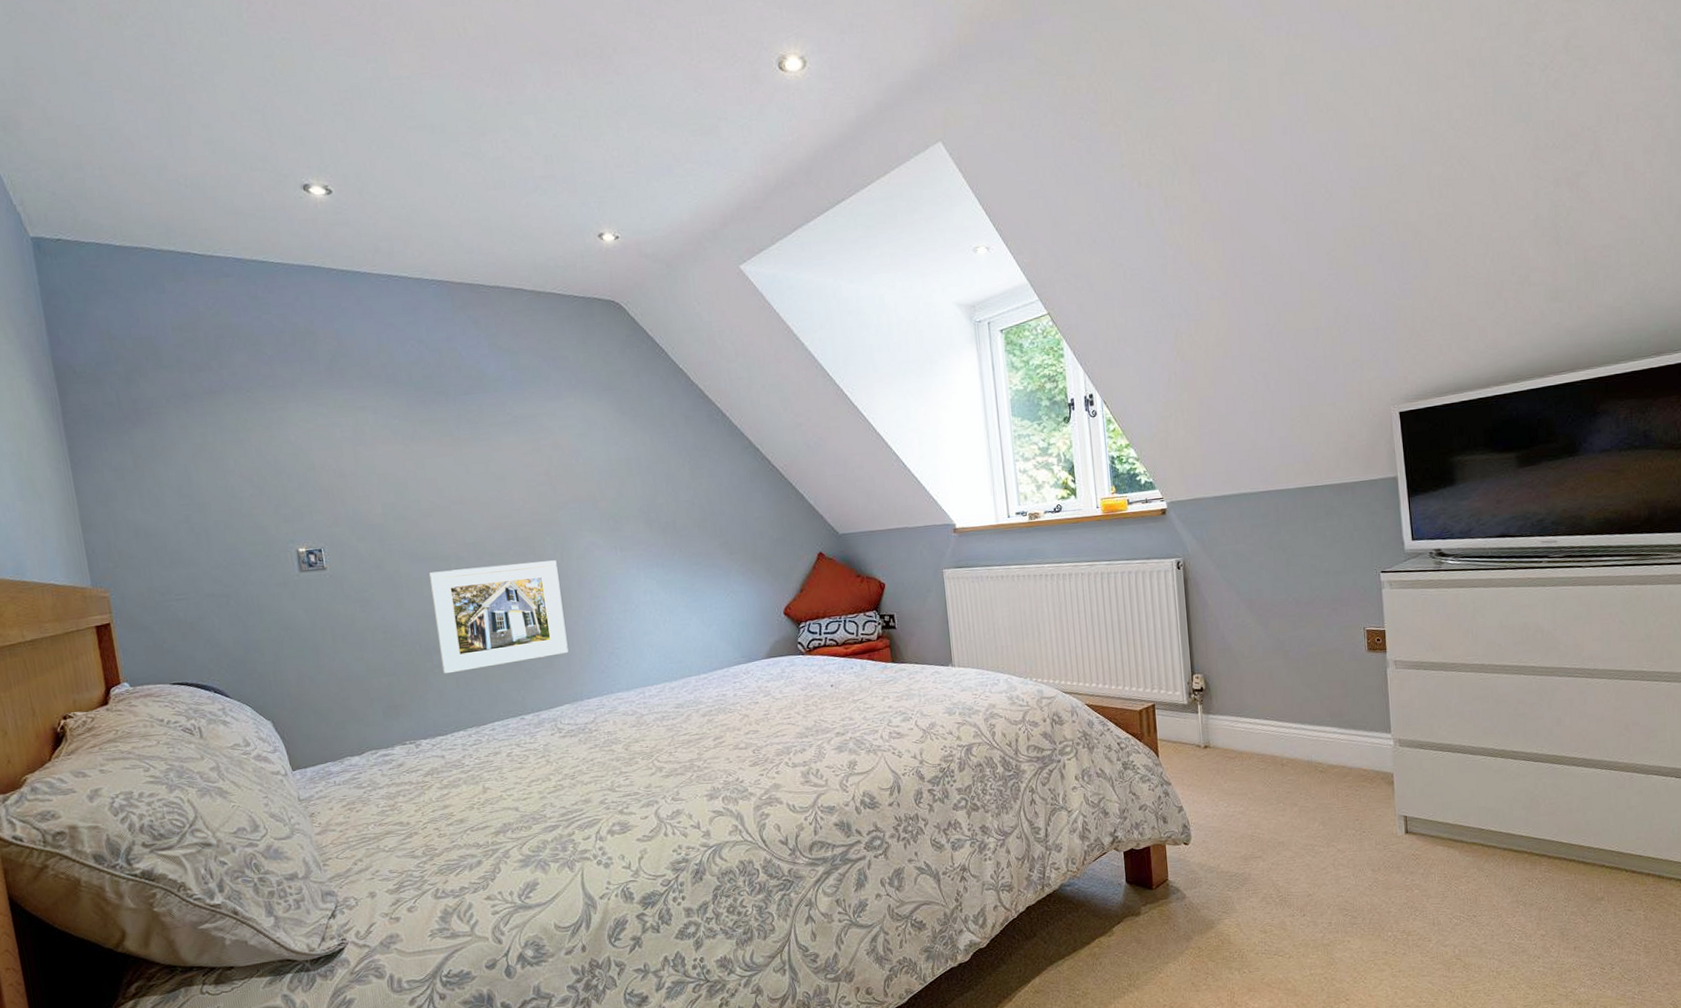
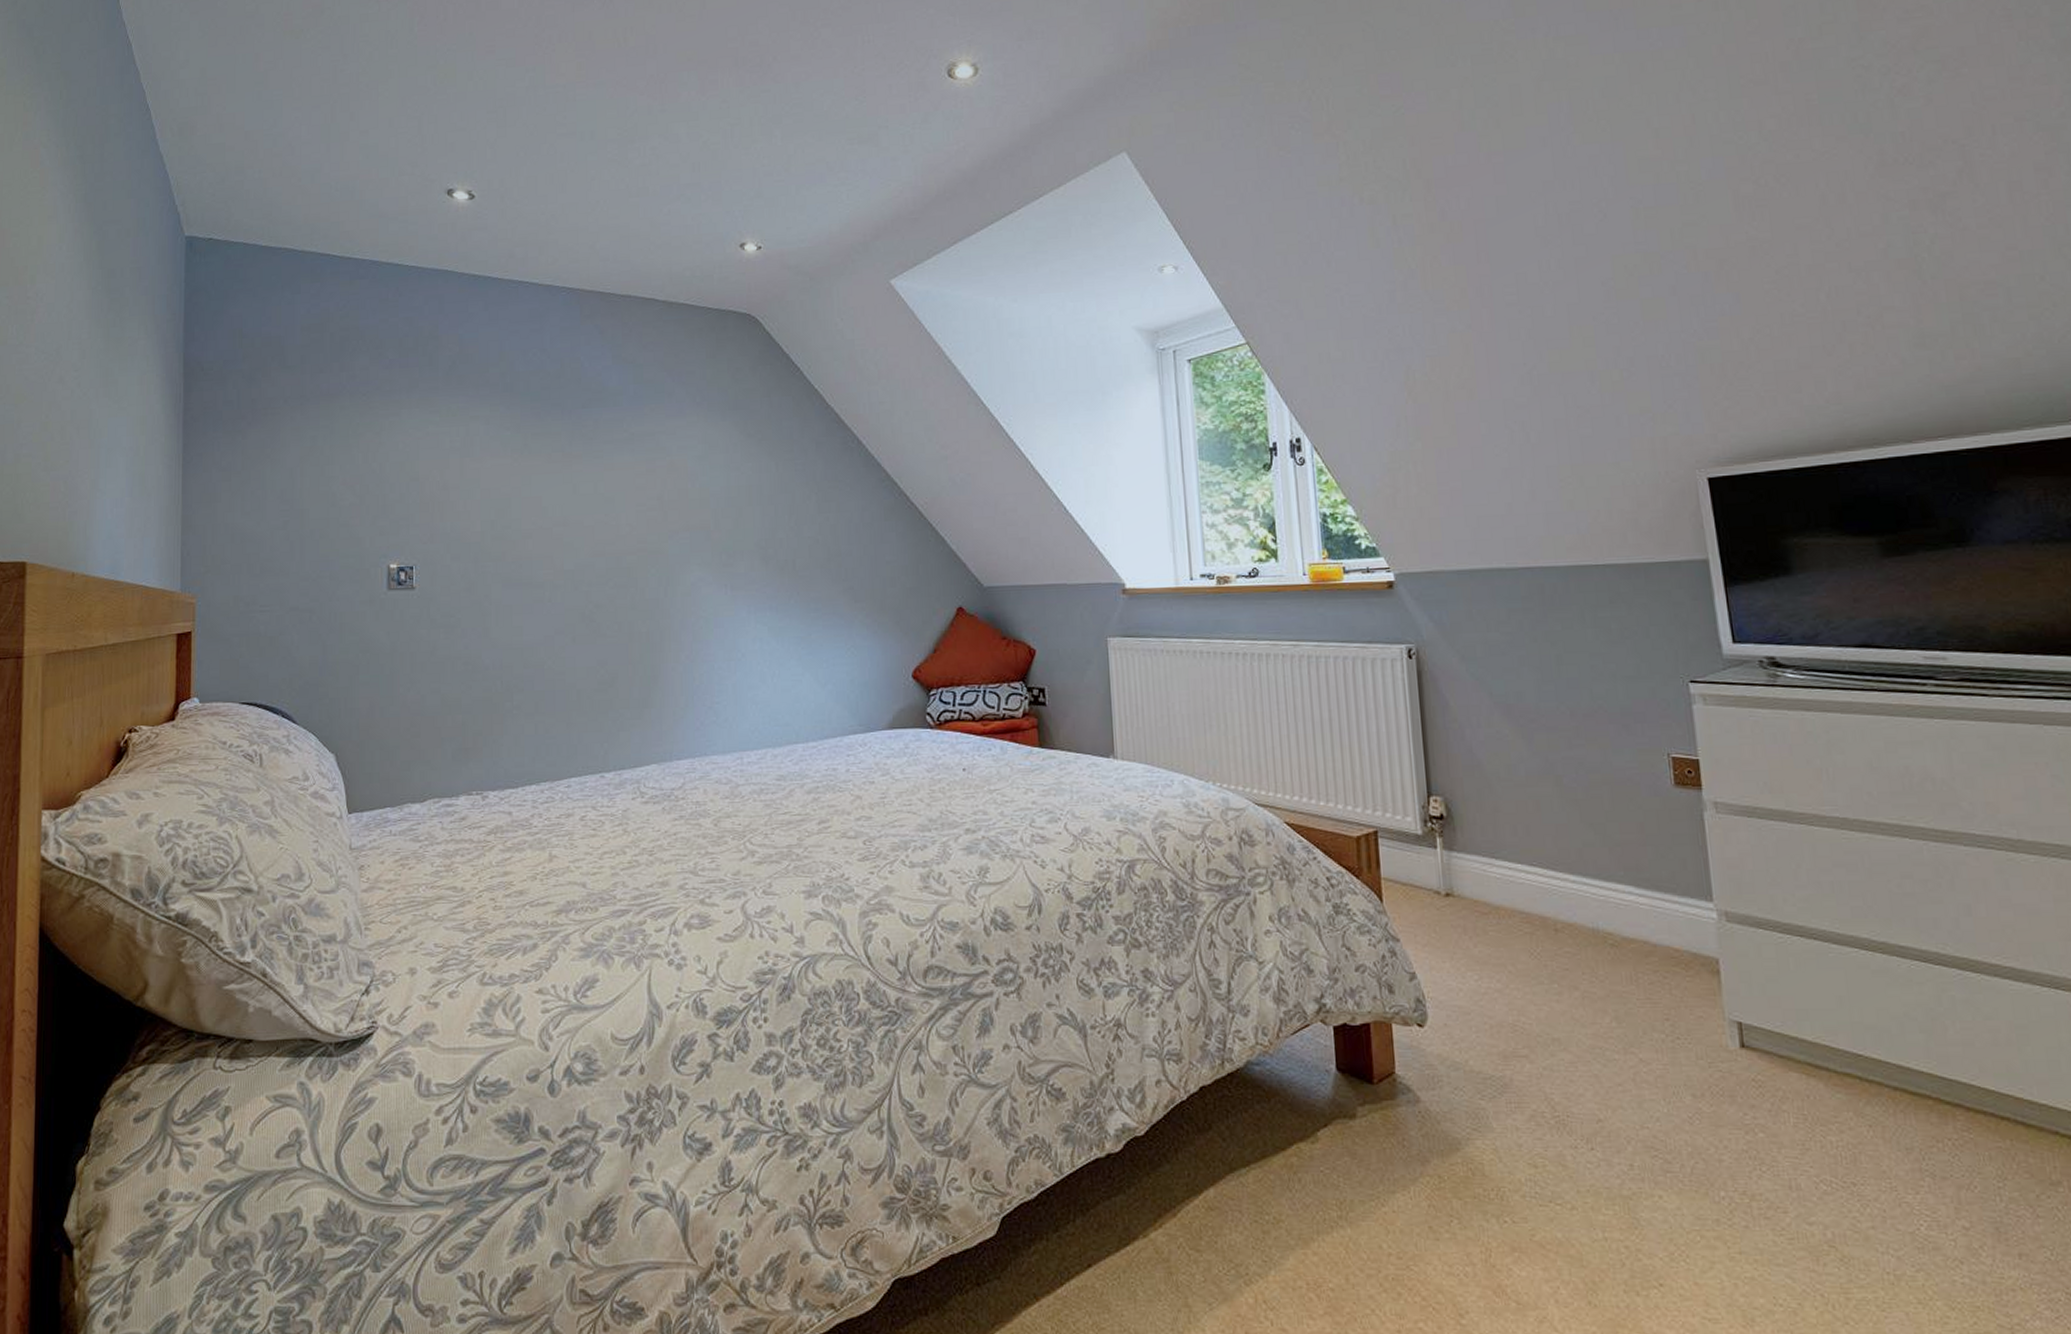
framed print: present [429,560,569,674] -> none [520,595,662,717]

